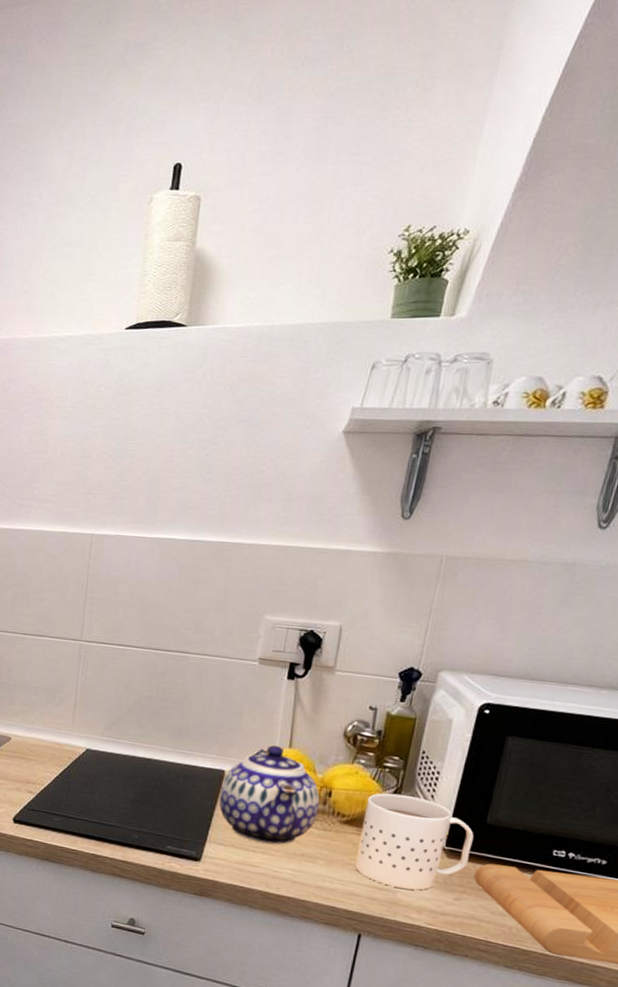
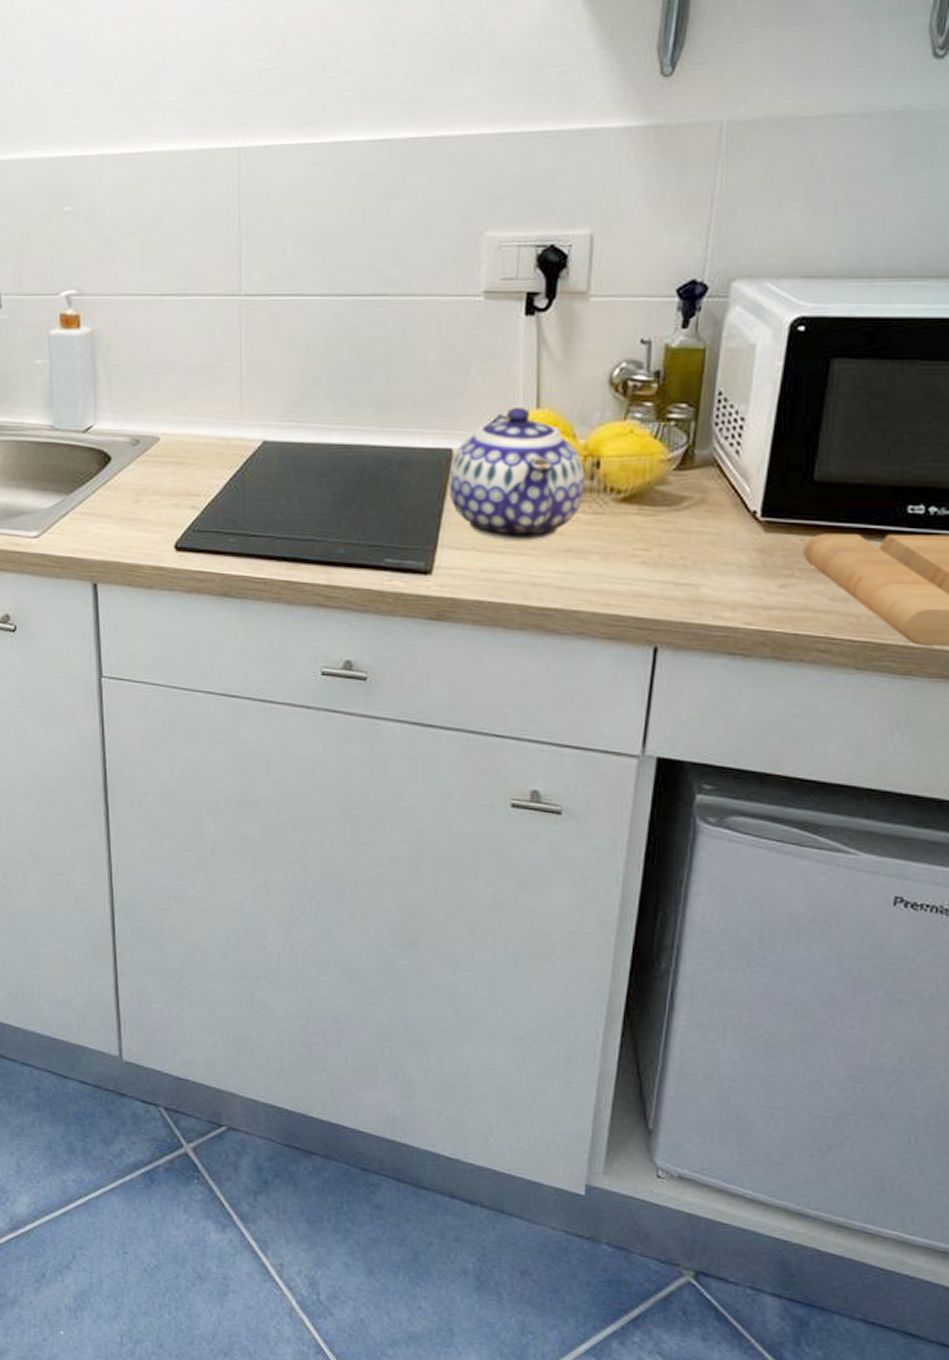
mug: present [355,793,474,890] -> none [641,453,798,580]

